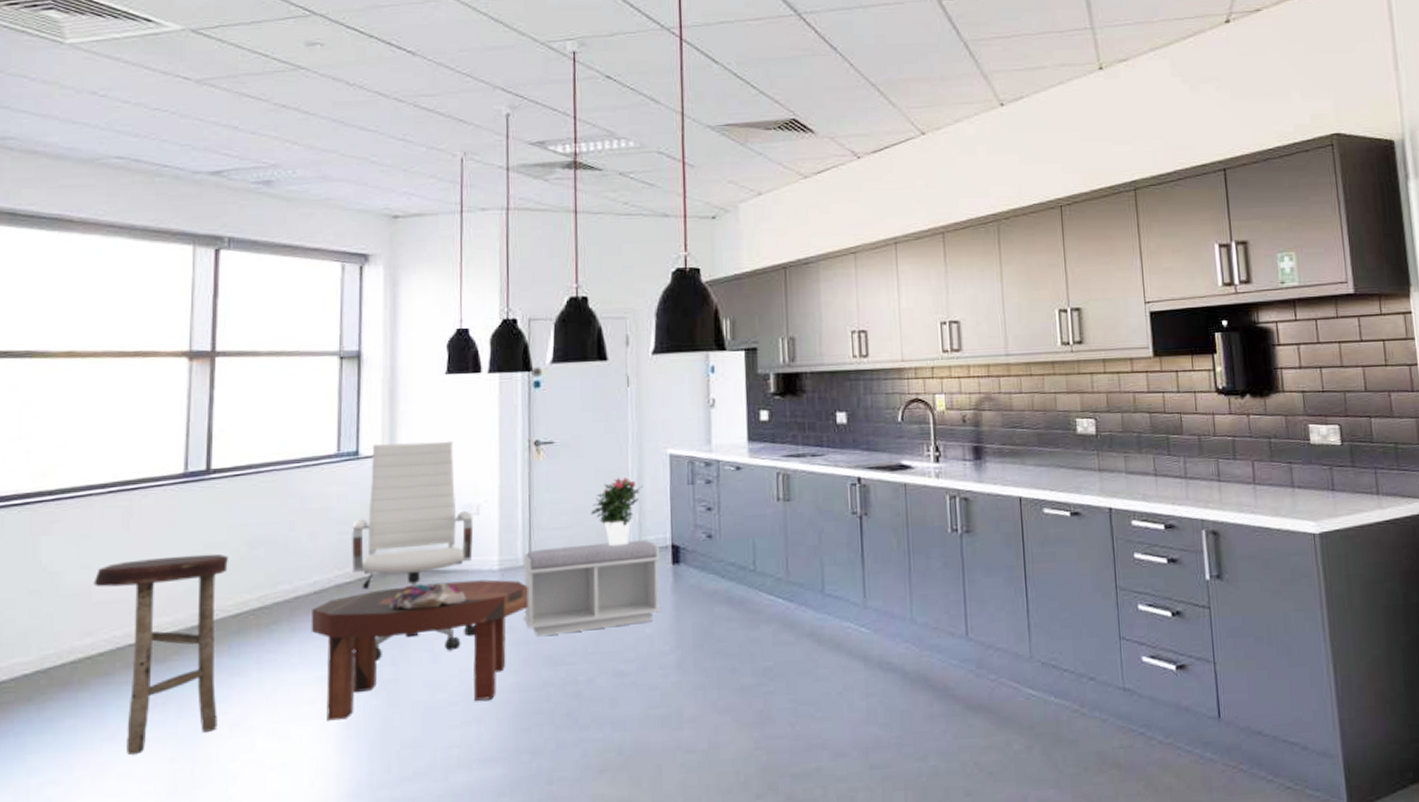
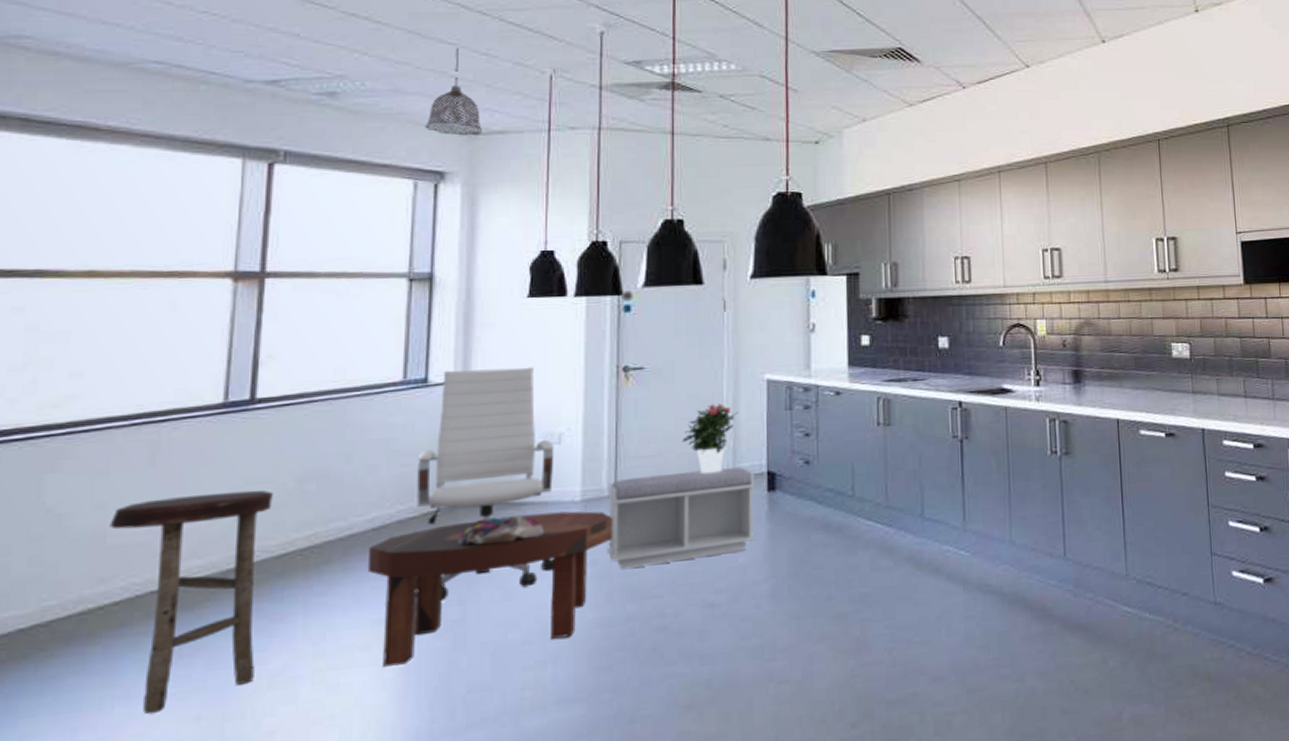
pendant lamp: none [350,134,402,219] -> present [425,48,483,136]

